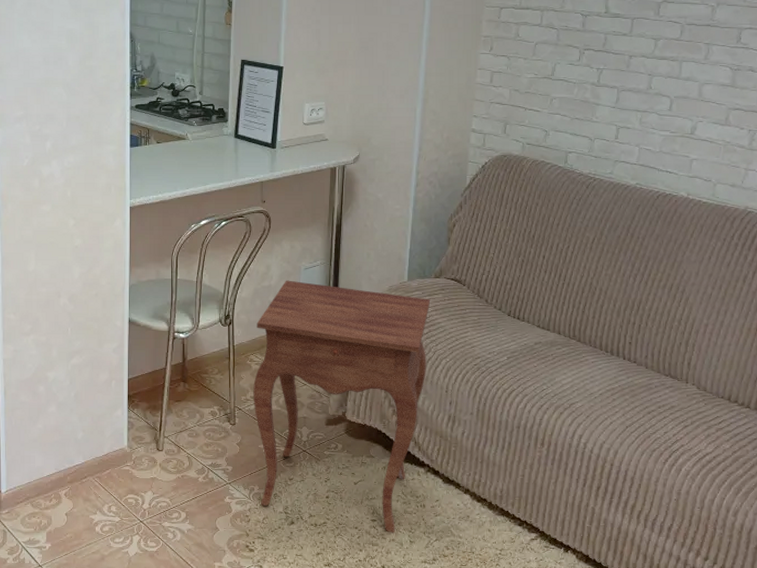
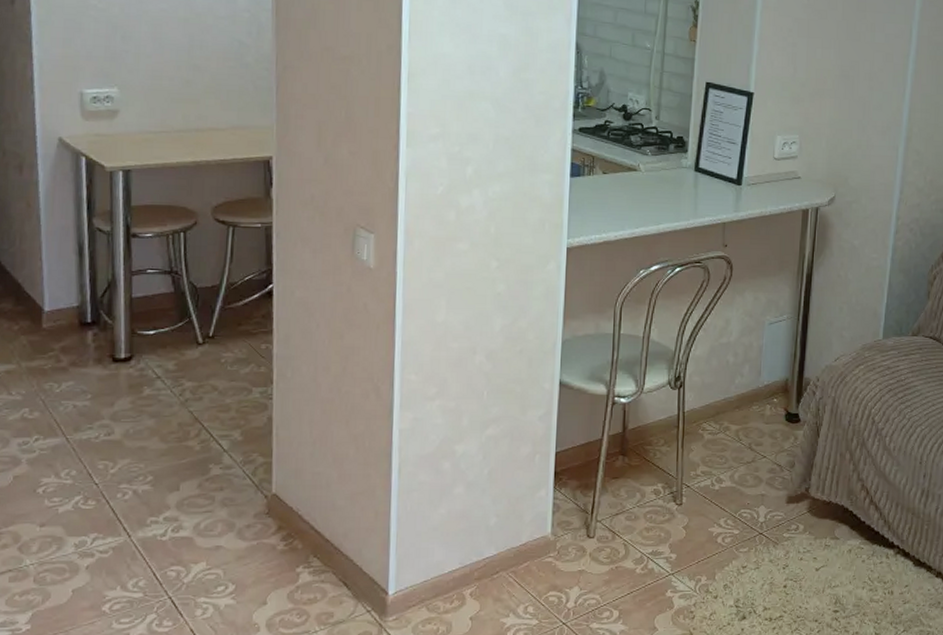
side table: present [253,280,431,533] -> none [704,336,907,625]

